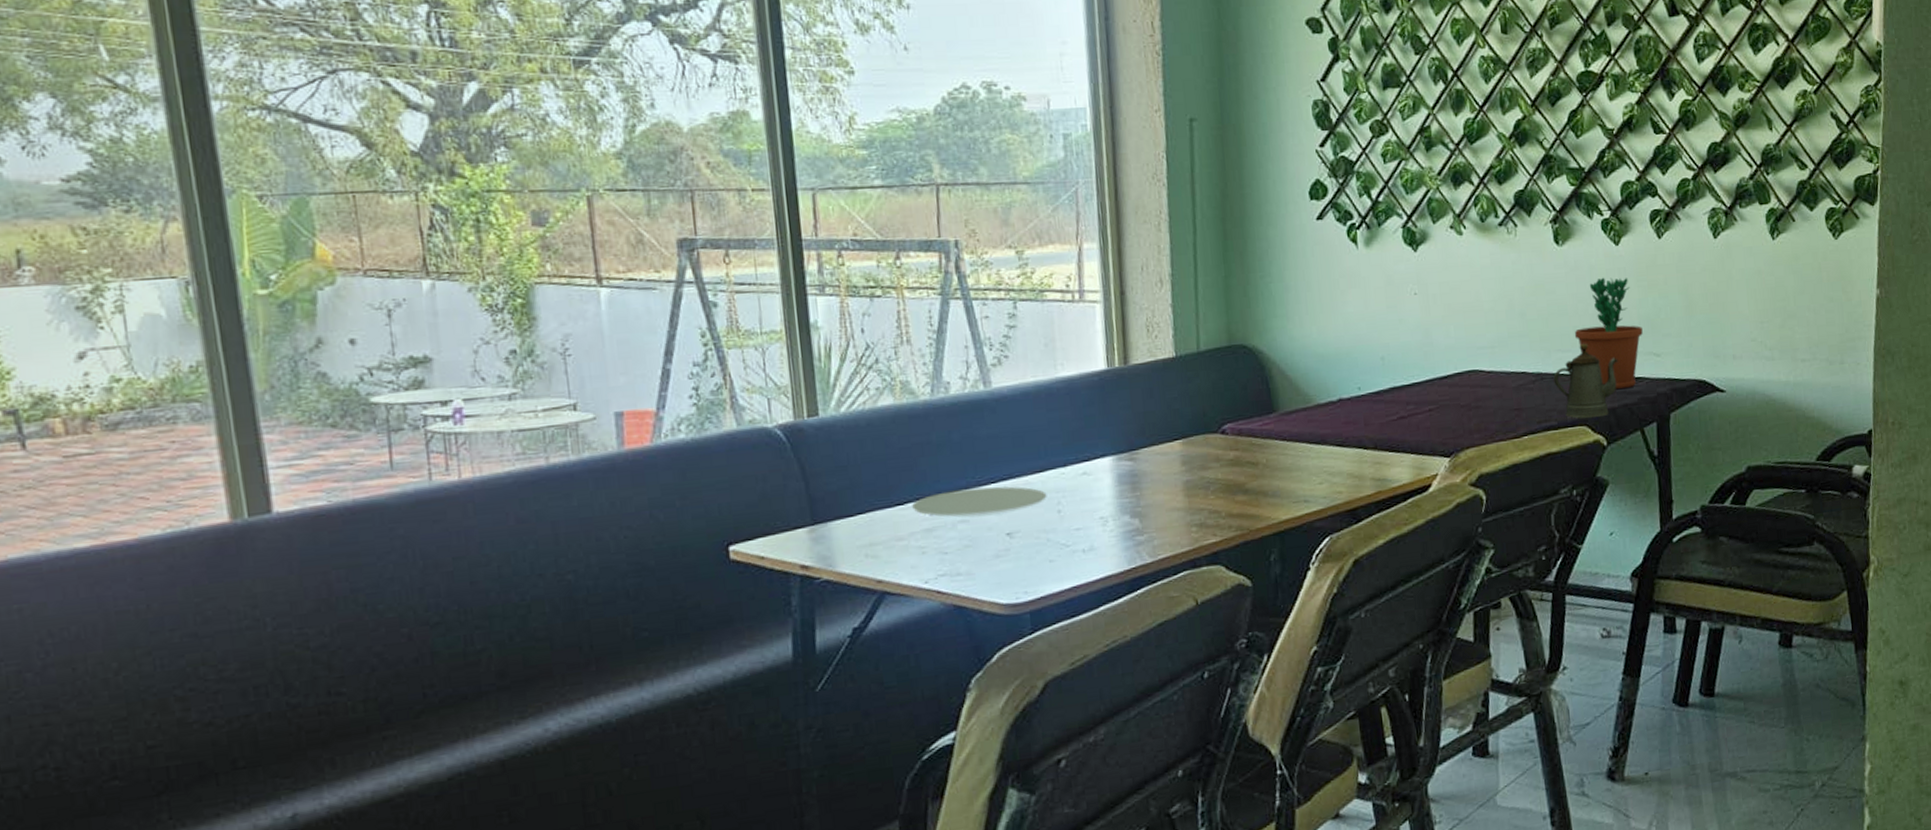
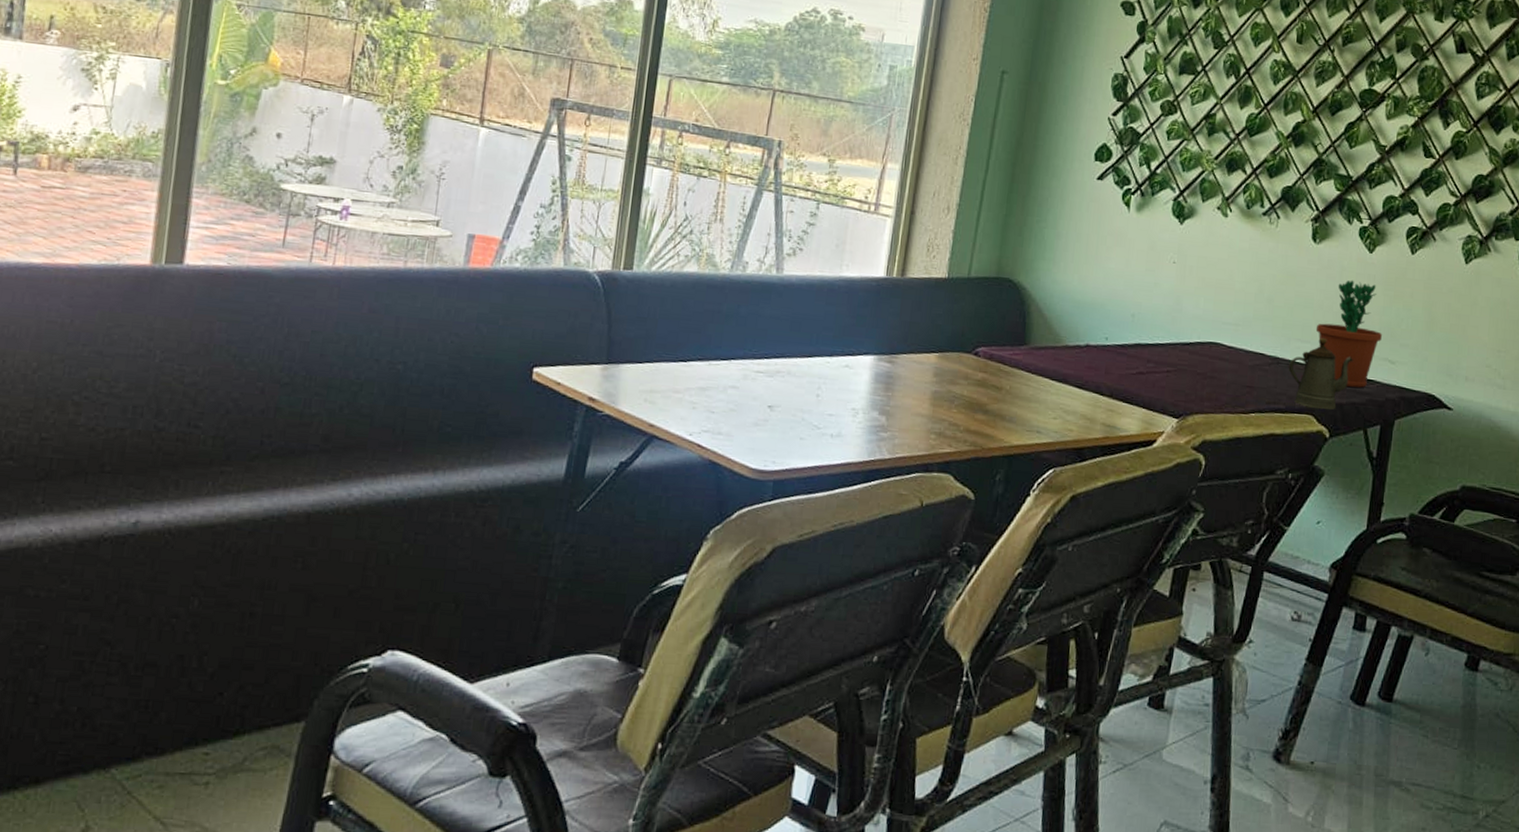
plate: present [912,486,1047,518] -> none [693,358,811,388]

